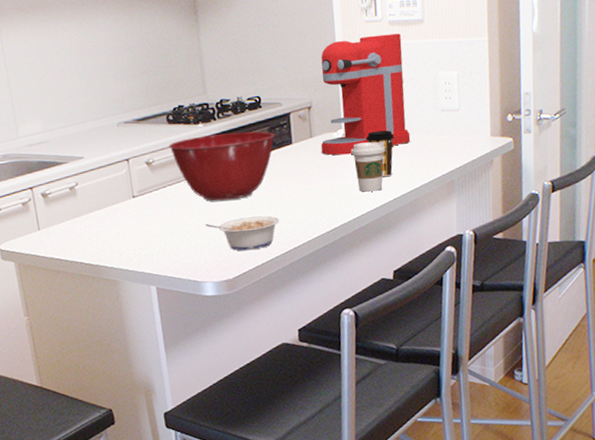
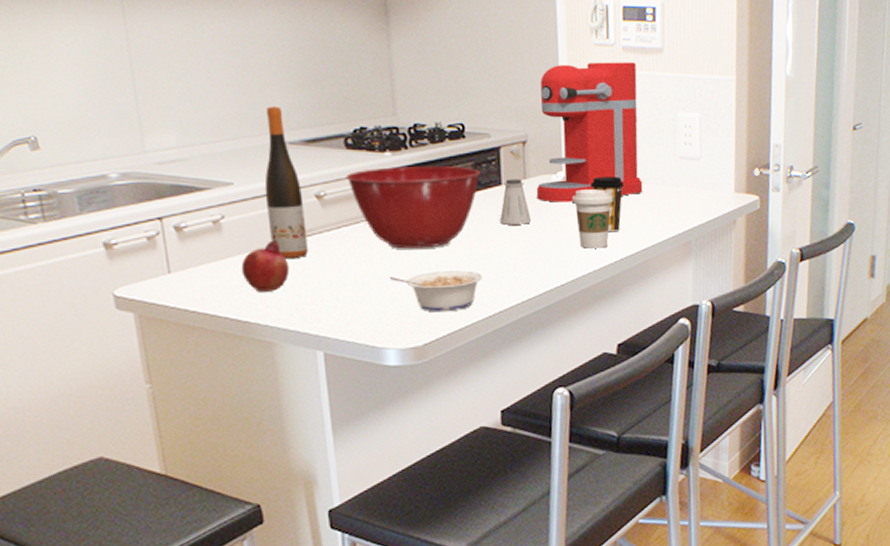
fruit: none [91,200,128,241] -> present [241,240,290,292]
wine bottle: none [107,94,142,214] -> present [264,106,308,259]
saltshaker: none [292,138,317,177] -> present [500,179,531,225]

